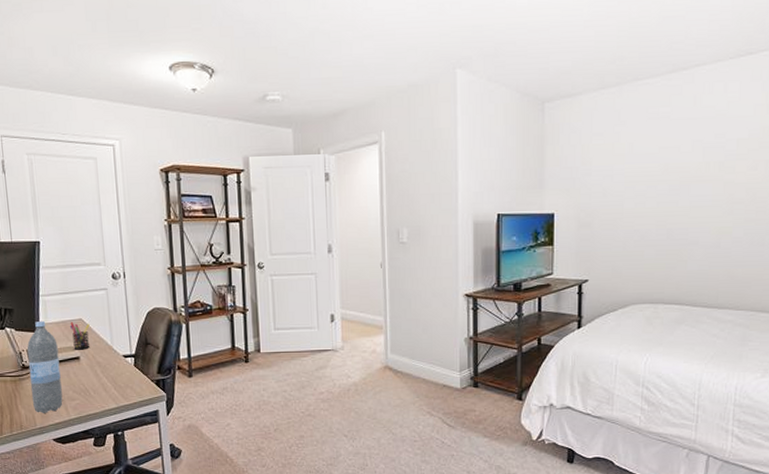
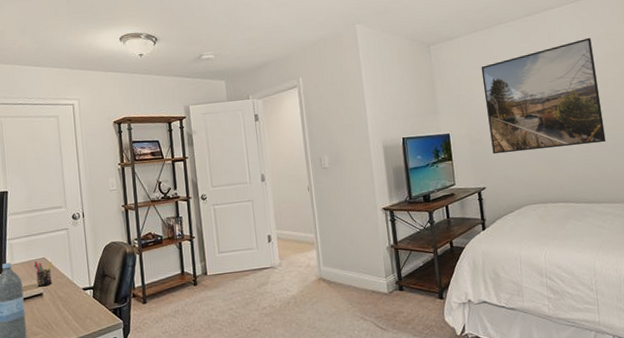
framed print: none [603,106,747,242] -> present [481,37,606,154]

